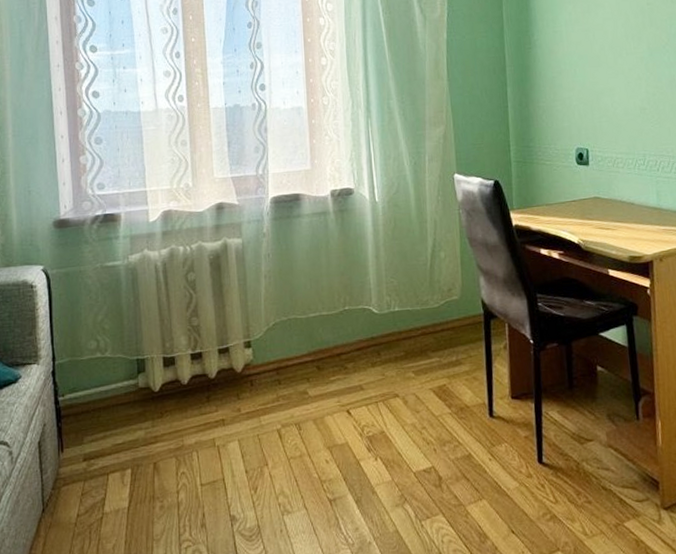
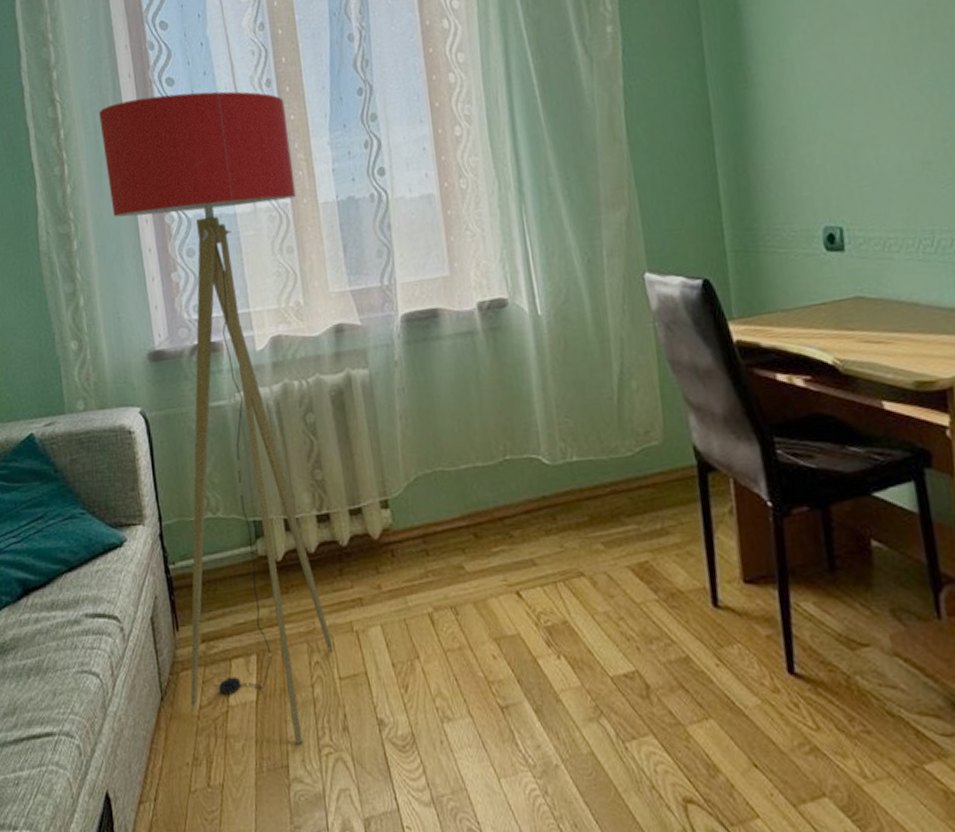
floor lamp: none [25,13,198,541] -> present [99,91,333,745]

